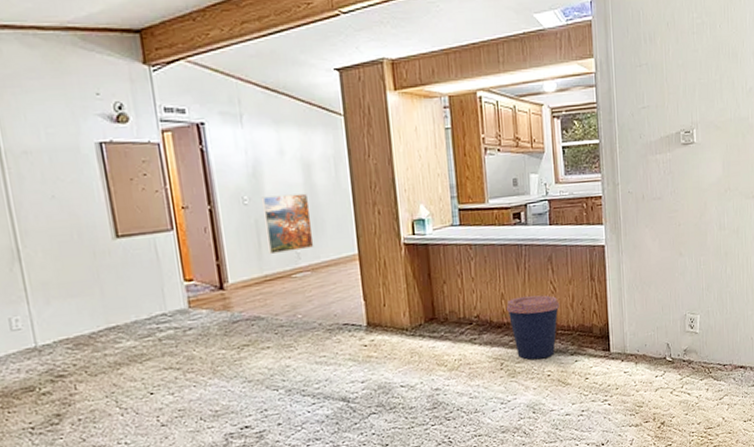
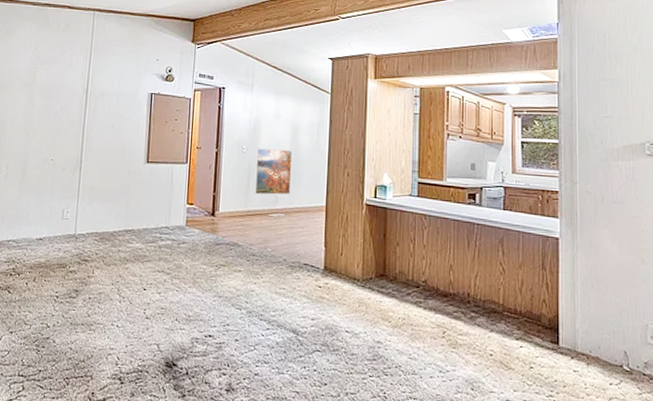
coffee cup: present [505,295,560,360] -> none [453,271,508,337]

